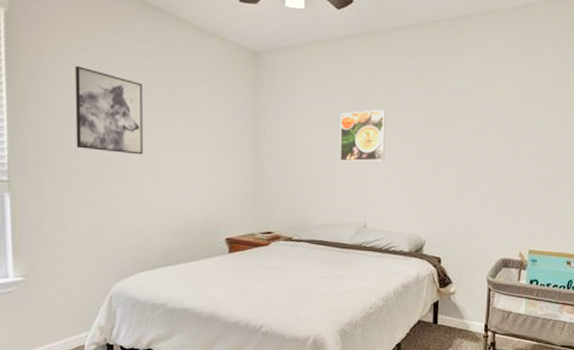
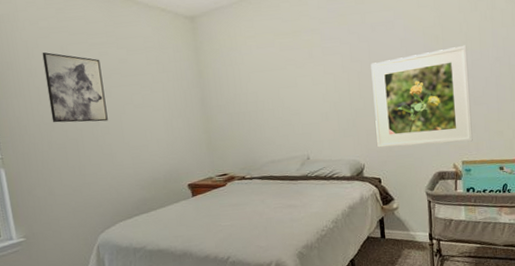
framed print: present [340,109,386,162] -> none [274,50,318,103]
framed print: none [442,126,548,231] -> present [371,45,473,148]

